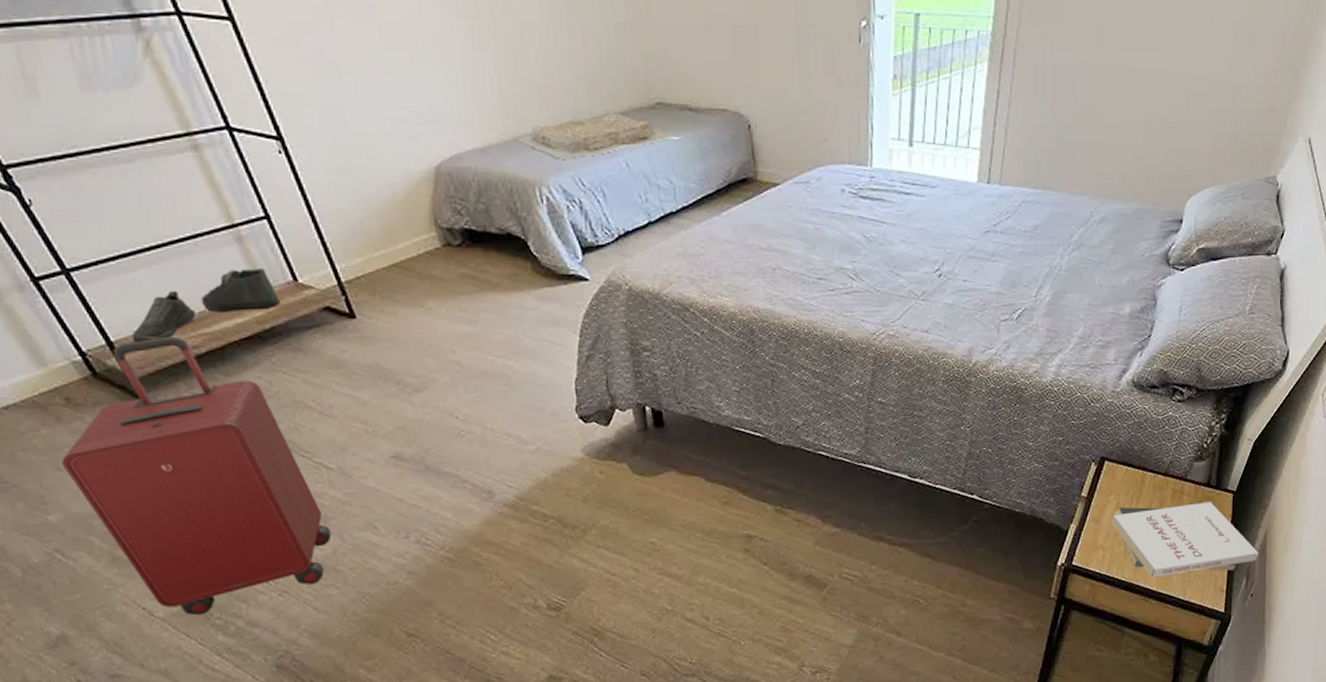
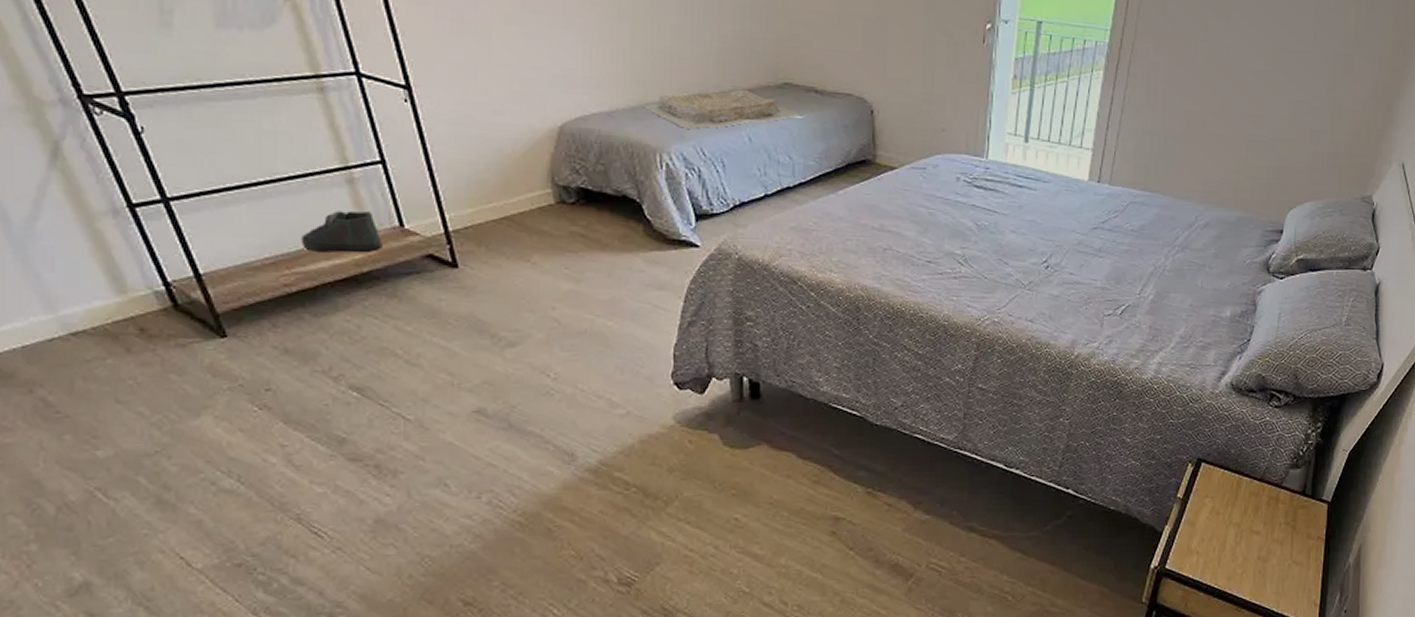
suitcase: present [61,336,332,616] -> none [122,272,399,569]
shoe: present [131,290,196,342] -> none [222,227,293,277]
books: present [1111,502,1259,577] -> none [1206,511,1353,586]

